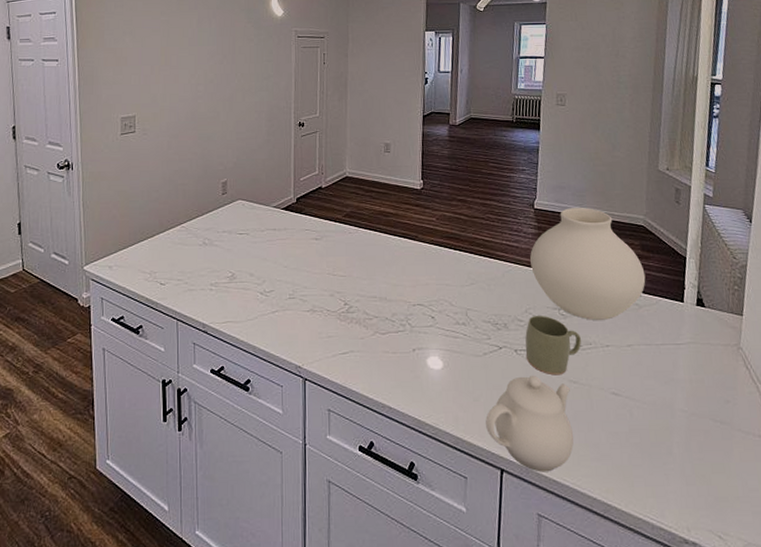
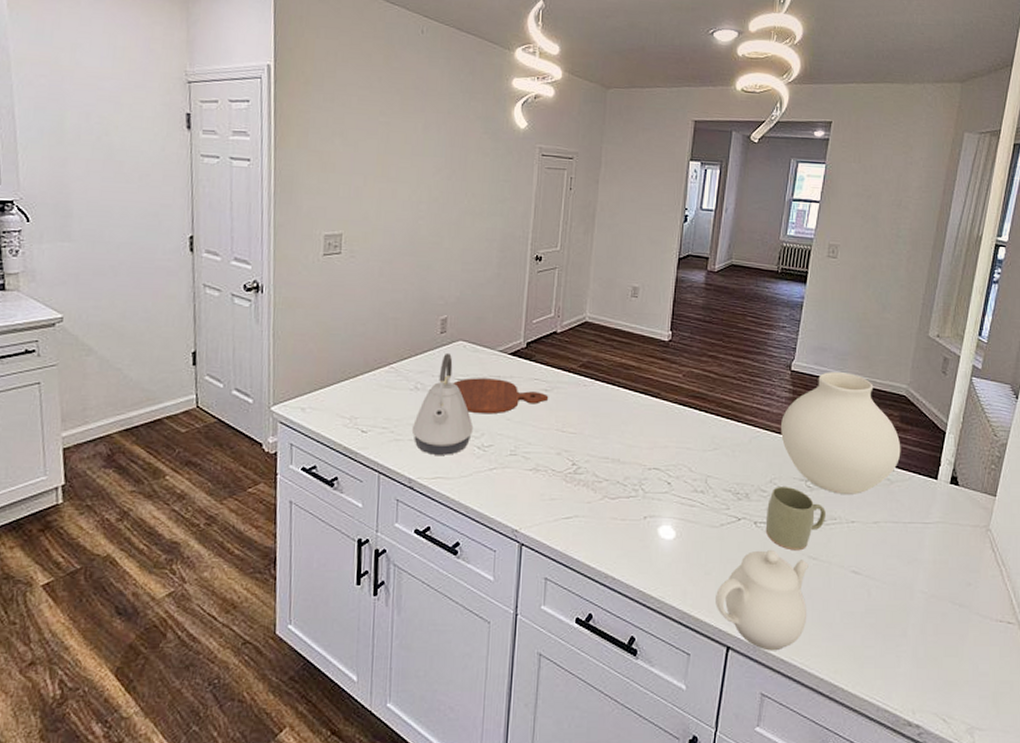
kettle: none [202,211,256,302] -> present [411,352,474,455]
cutting board: none [236,231,319,263] -> present [453,378,549,414]

